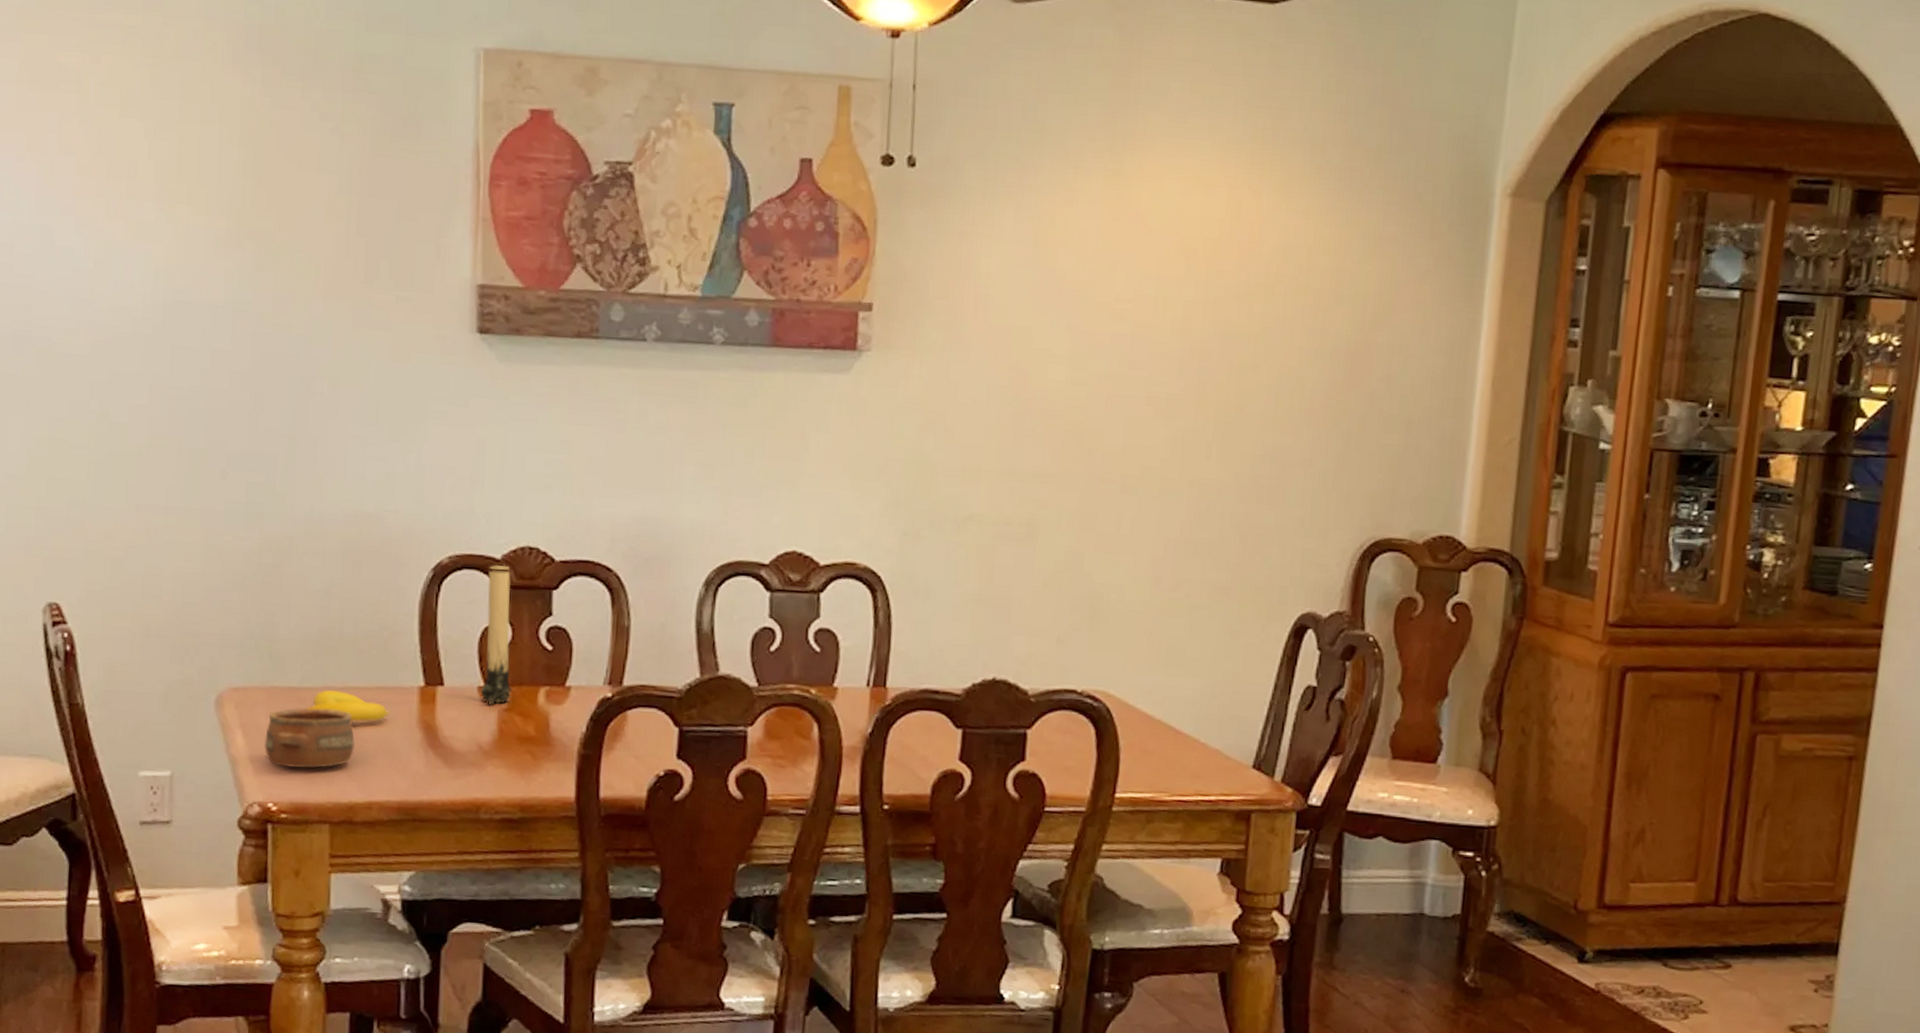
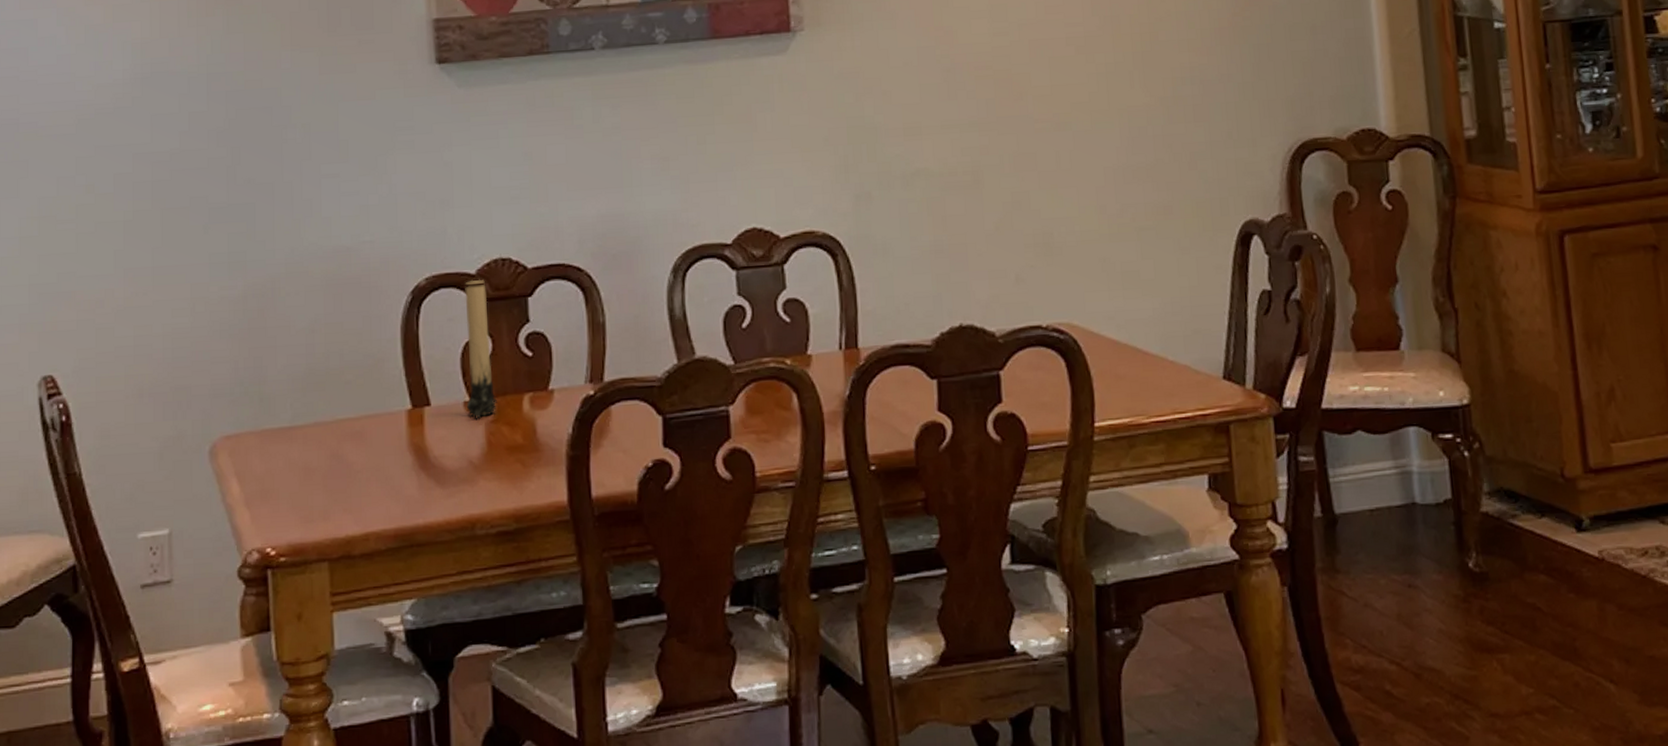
pottery: present [264,708,355,768] -> none [259,444,348,509]
banana: present [306,689,390,723] -> none [298,425,381,455]

